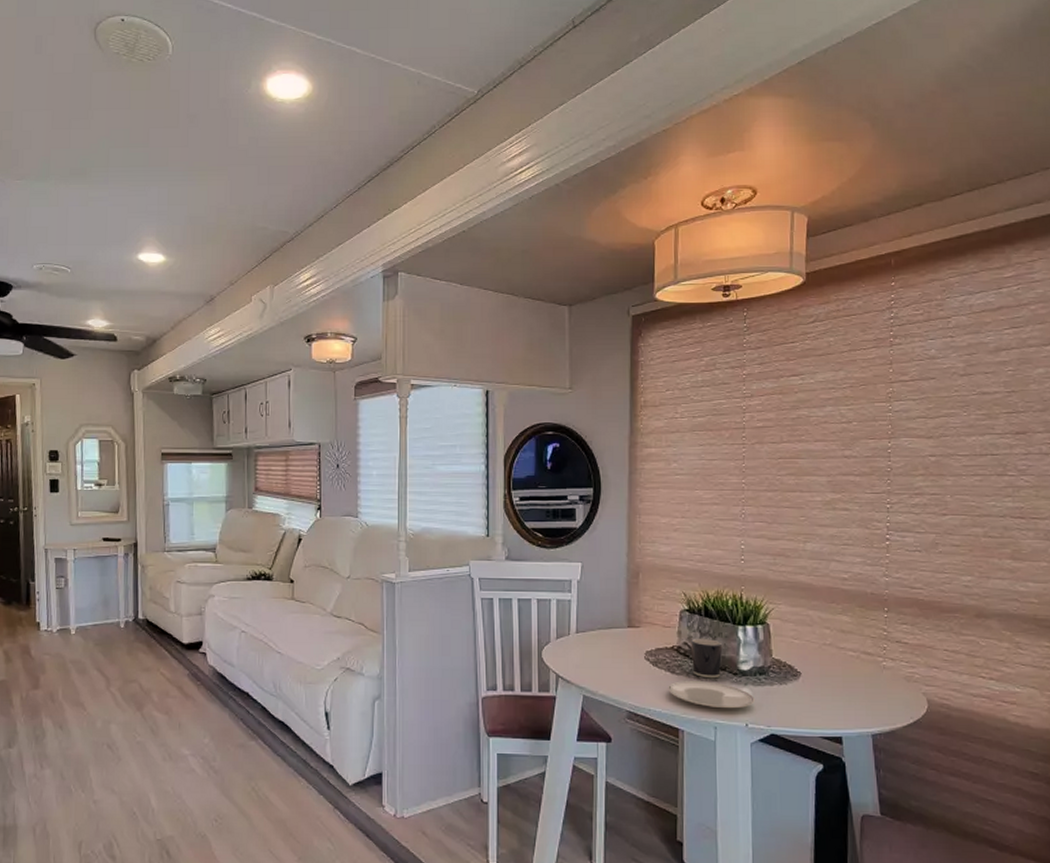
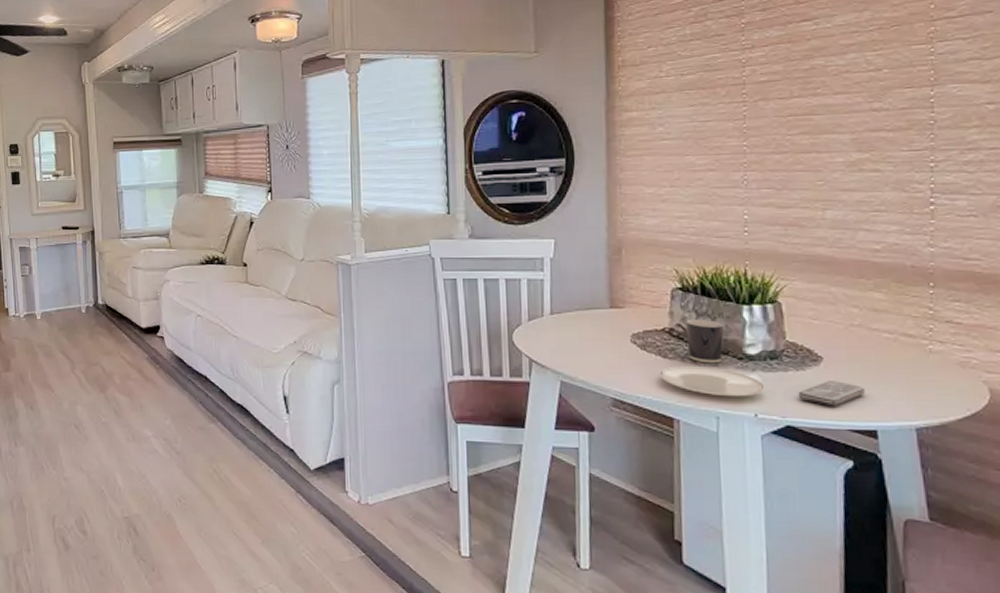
mobile phone: none [781,693,833,717] -> present [798,381,865,407]

